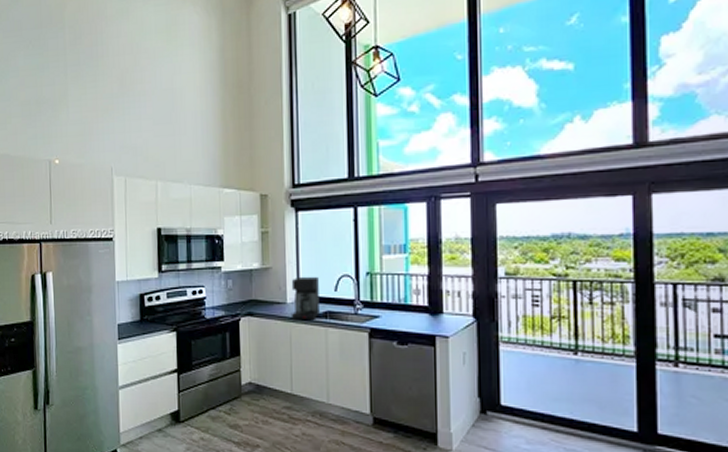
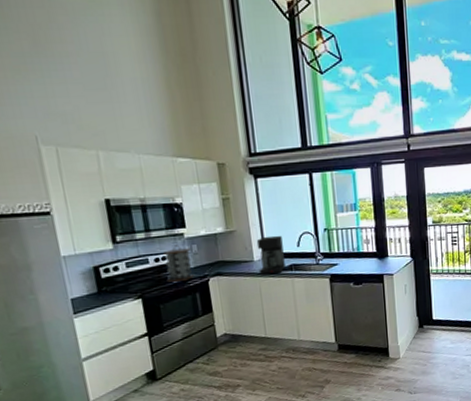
spice rack: none [200,278,227,319] -> present [163,245,195,283]

